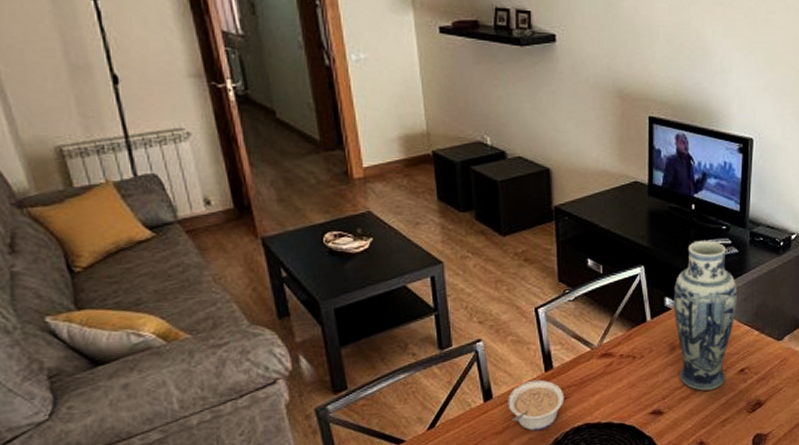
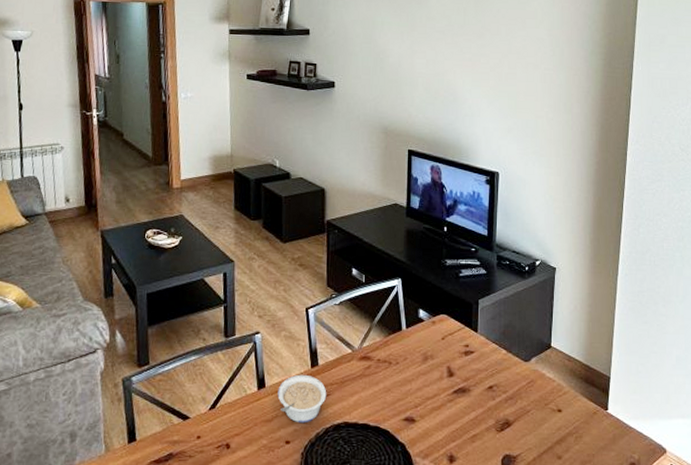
vase: present [674,241,737,391] -> none [427,260,486,404]

